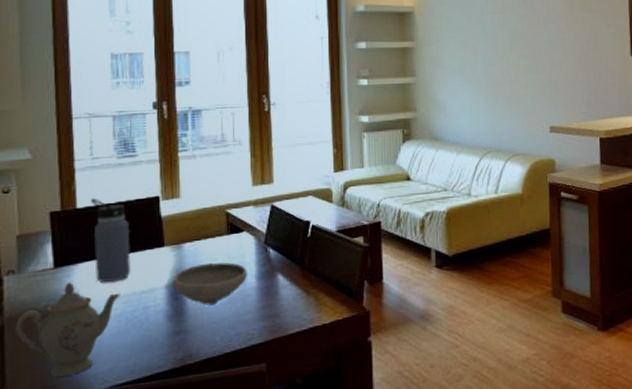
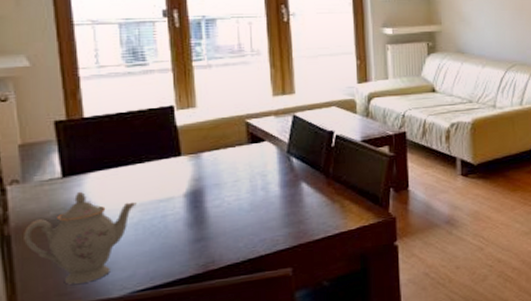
water bottle: present [90,199,130,282] -> none [98,108,146,191]
bowl: present [173,262,247,306] -> none [192,171,270,214]

